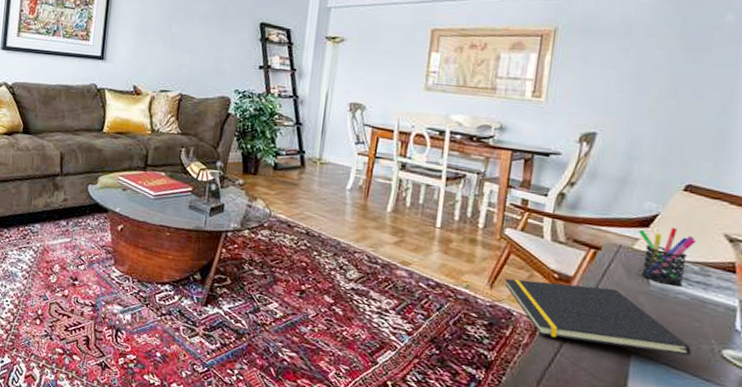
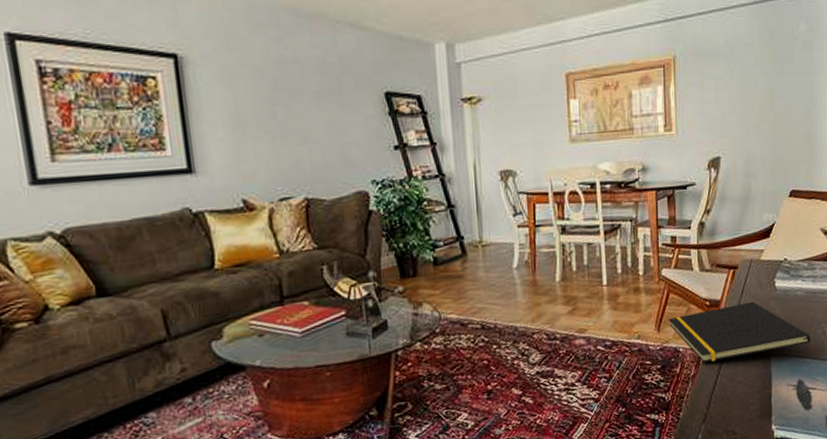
pen holder: present [638,227,697,287] -> none [762,232,803,286]

